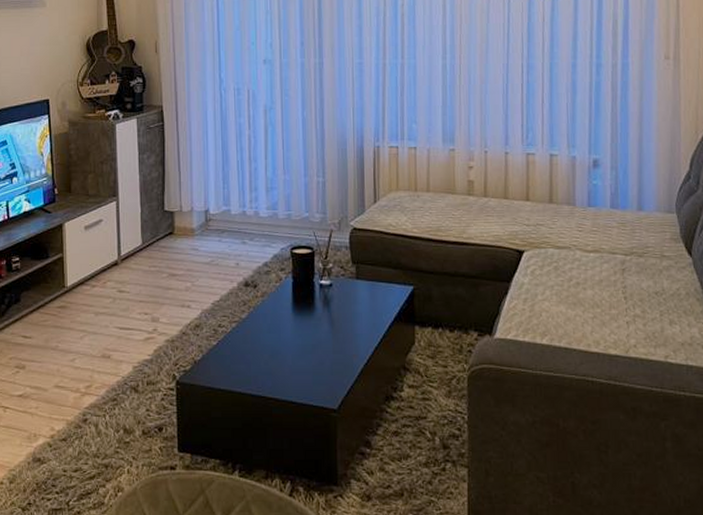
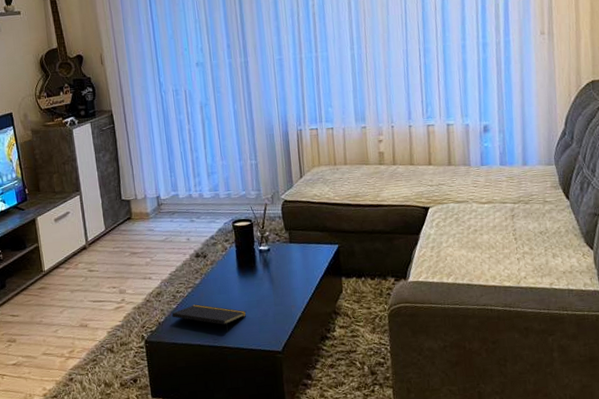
notepad: none [210,343,299,381] -> present [171,304,247,333]

